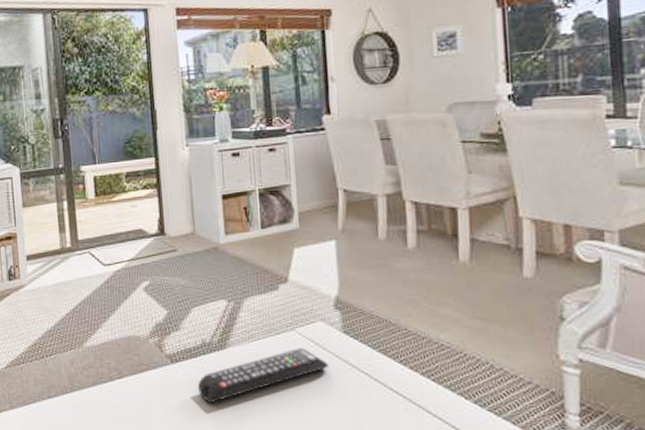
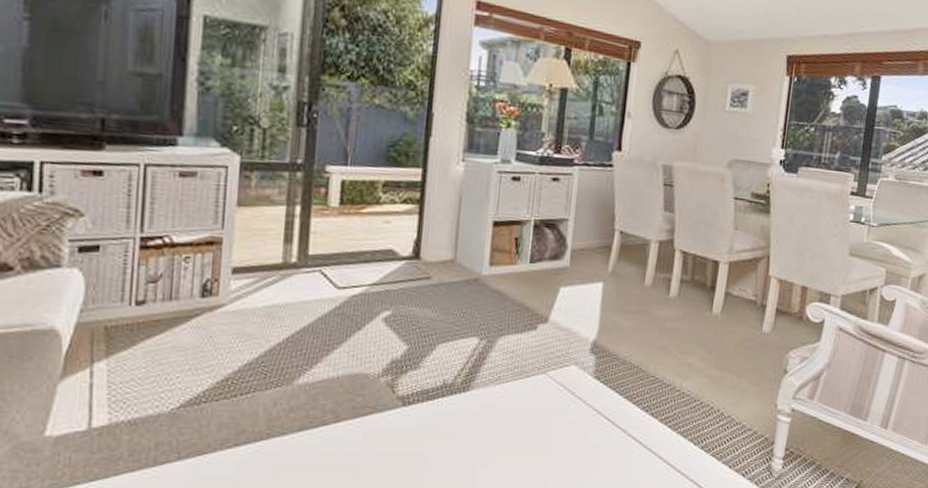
remote control: present [198,348,329,404] -> none [429,392,575,451]

